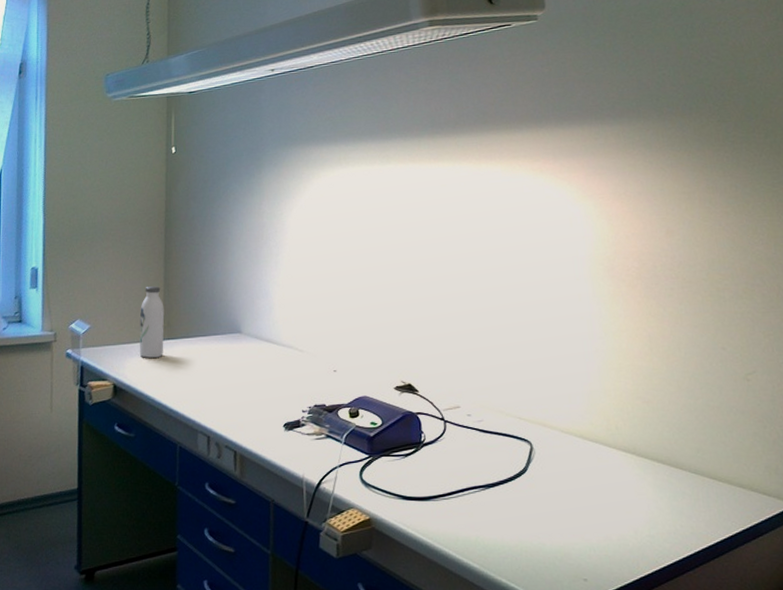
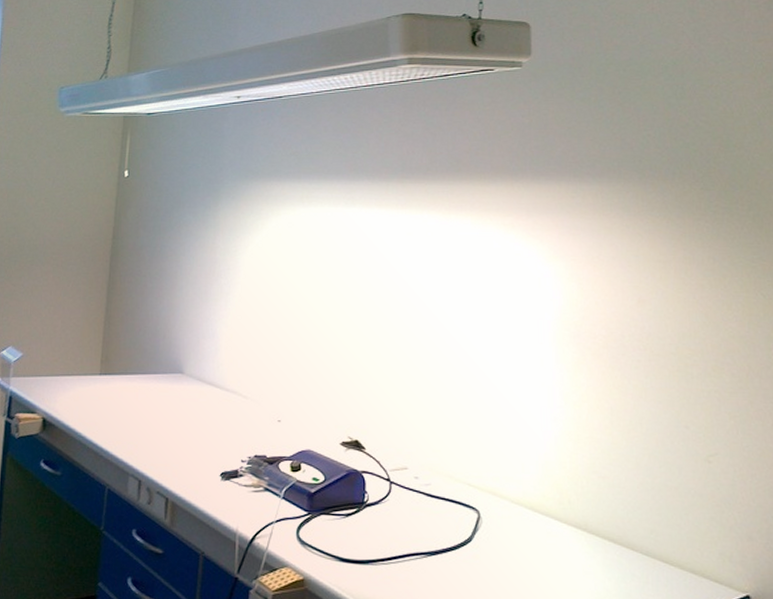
water bottle: present [139,285,165,358] -> none [73,316,103,393]

